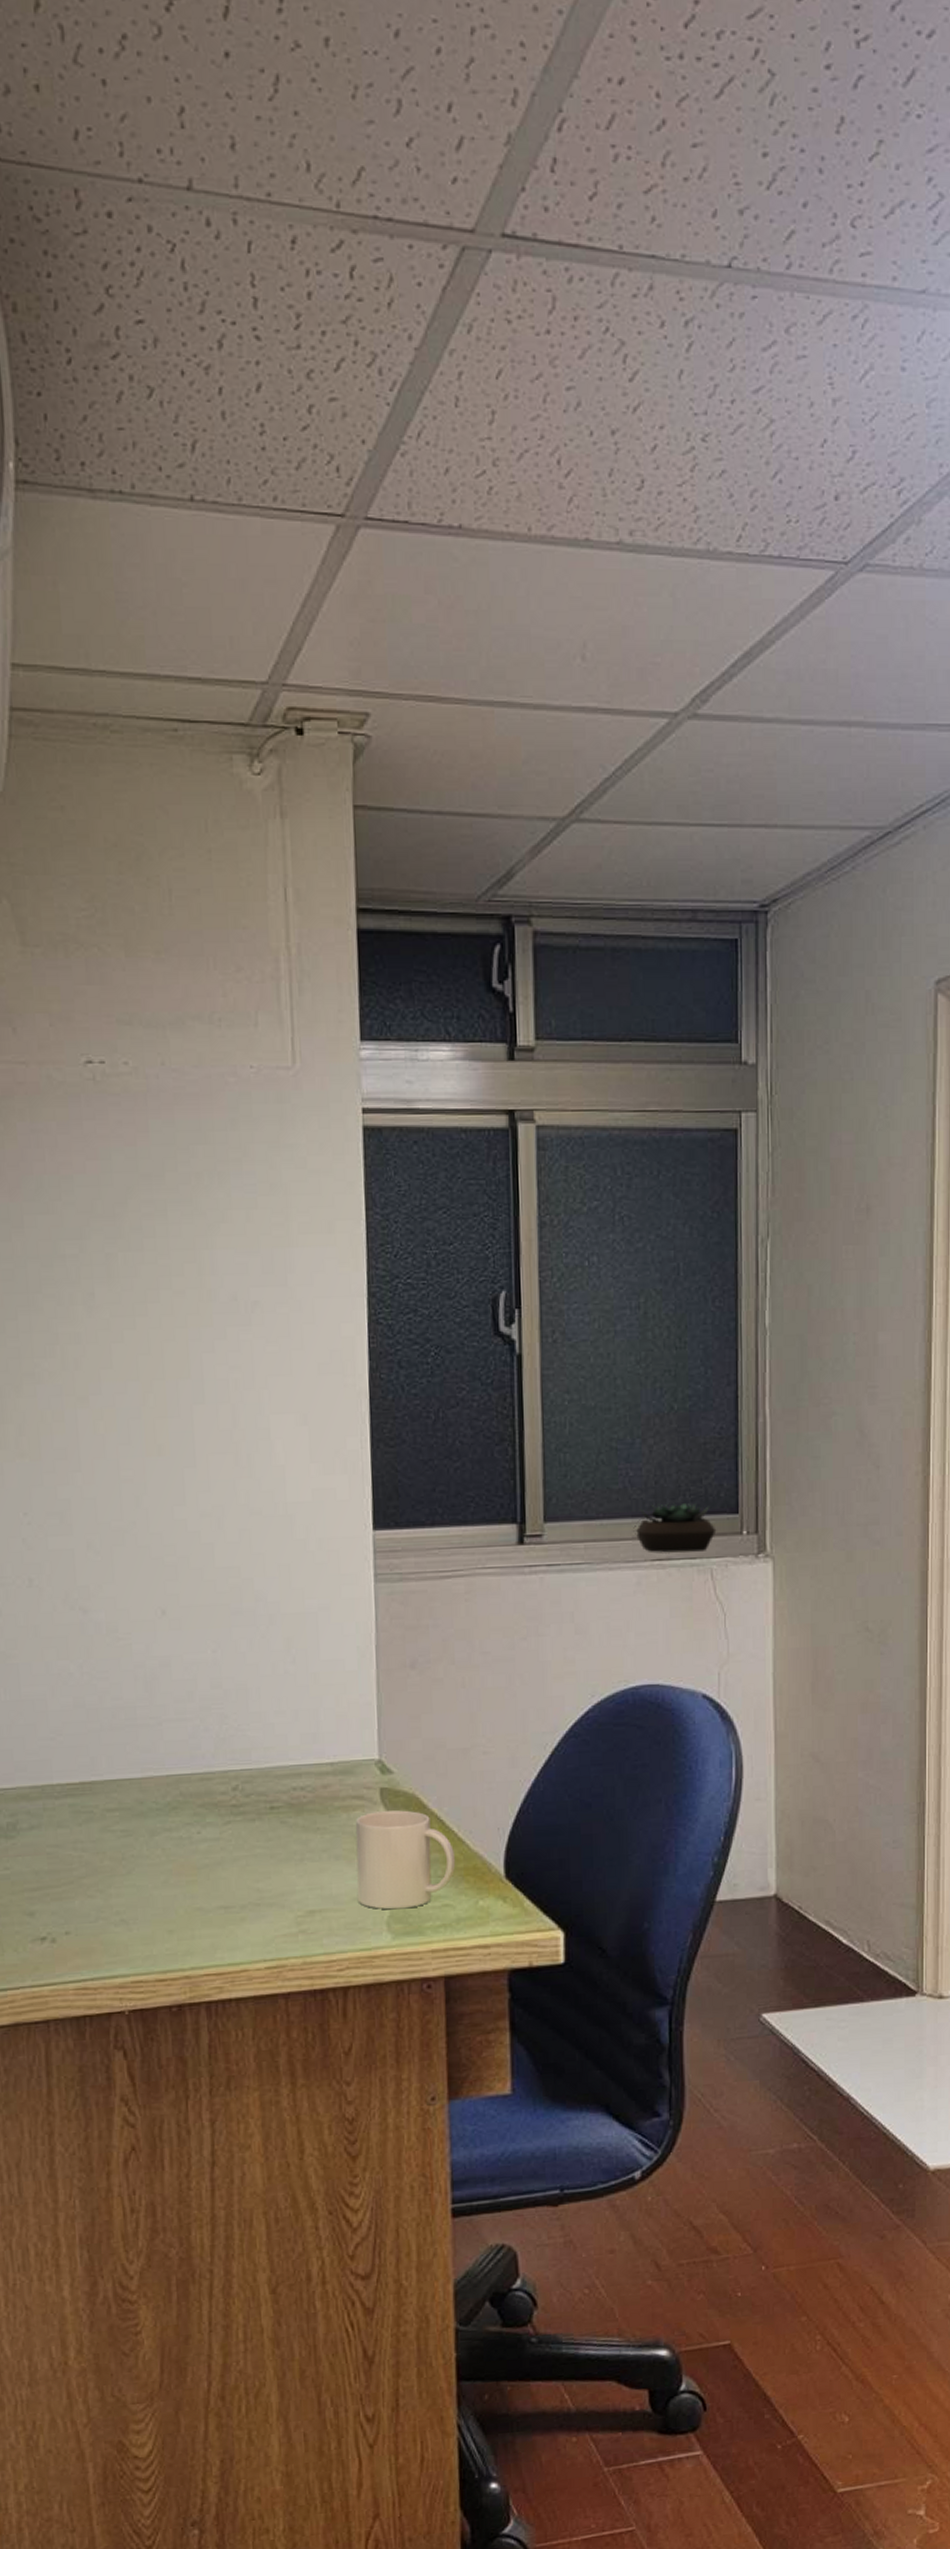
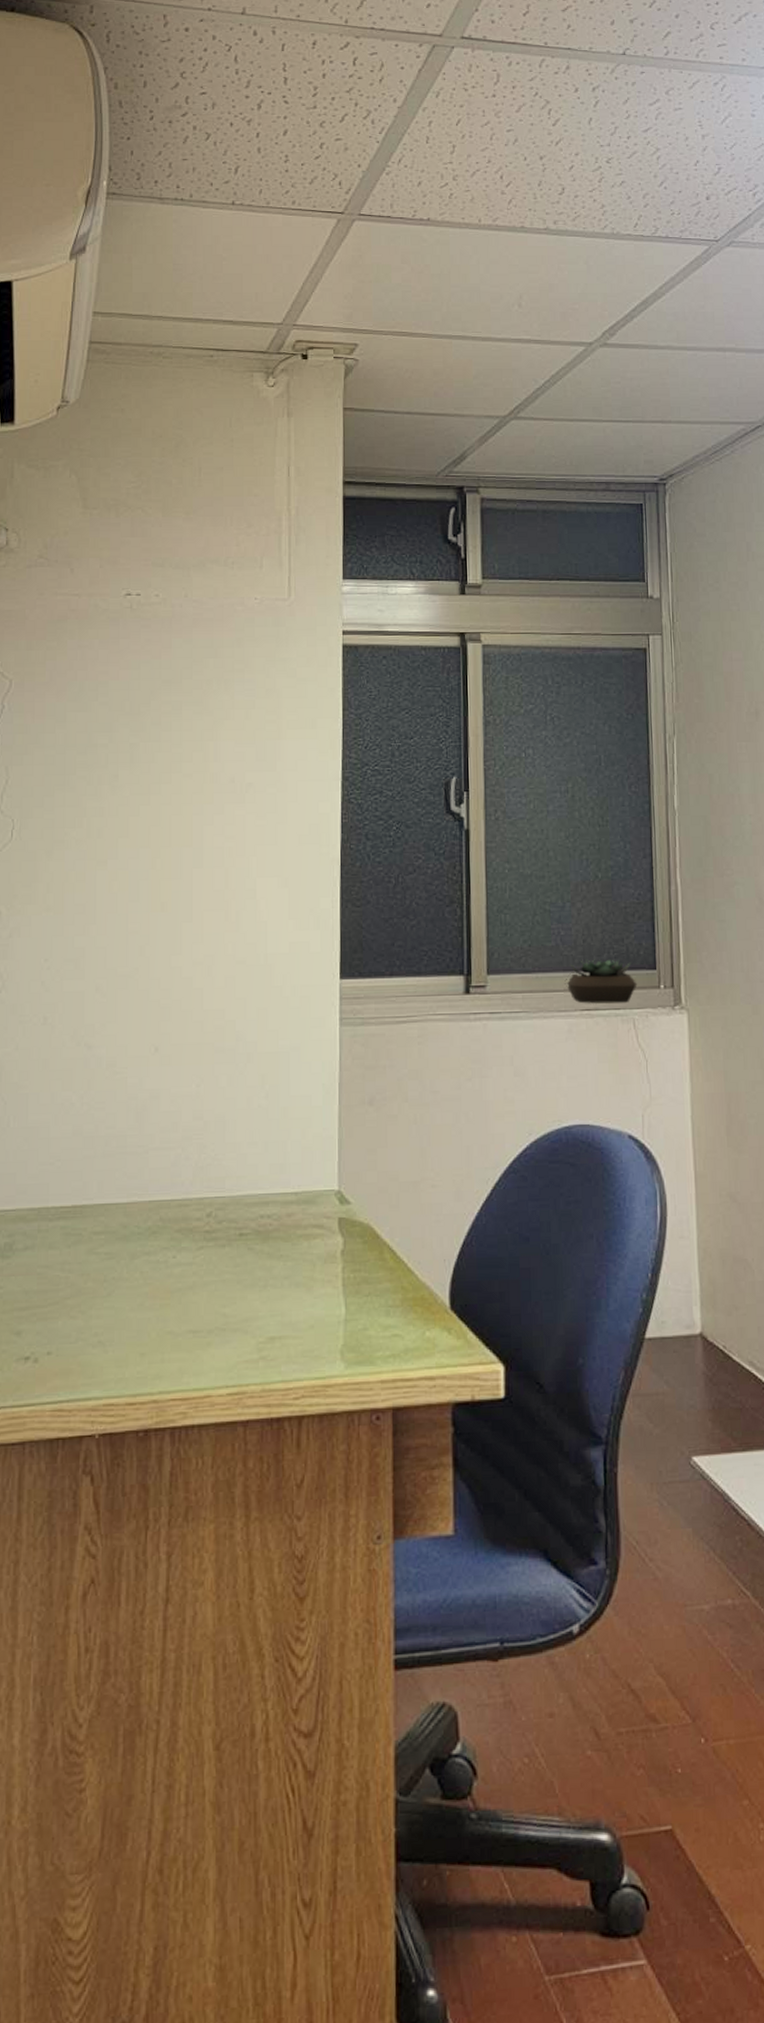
mug: present [355,1810,456,1910] -> none [314,1240,405,1339]

